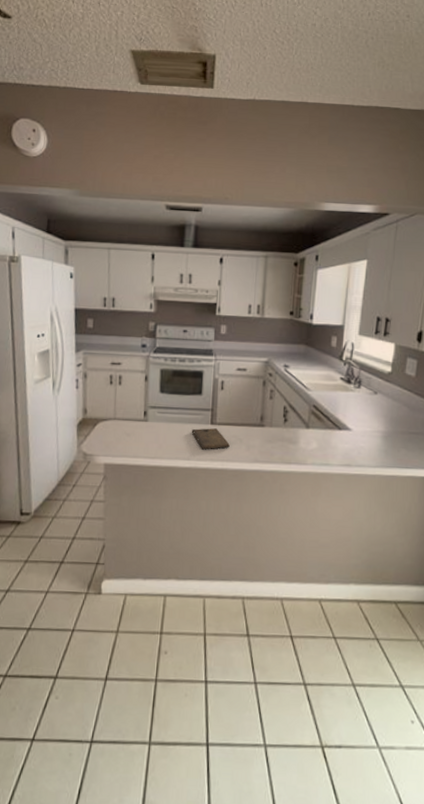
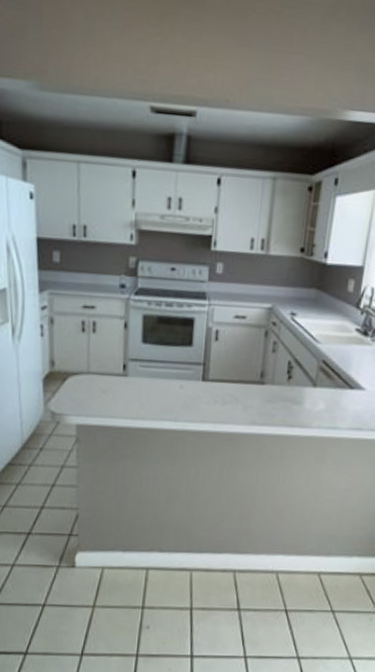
cutting board: present [191,428,230,450] -> none [179,385,224,410]

